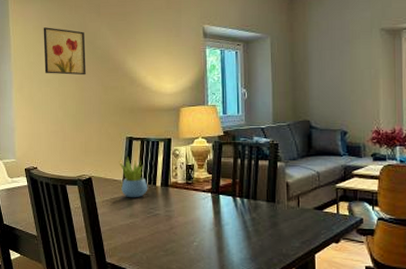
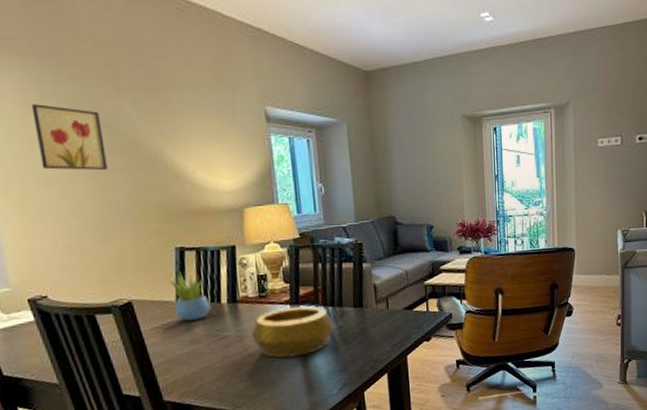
decorative bowl: none [177,195,249,241] -> present [251,306,335,359]

